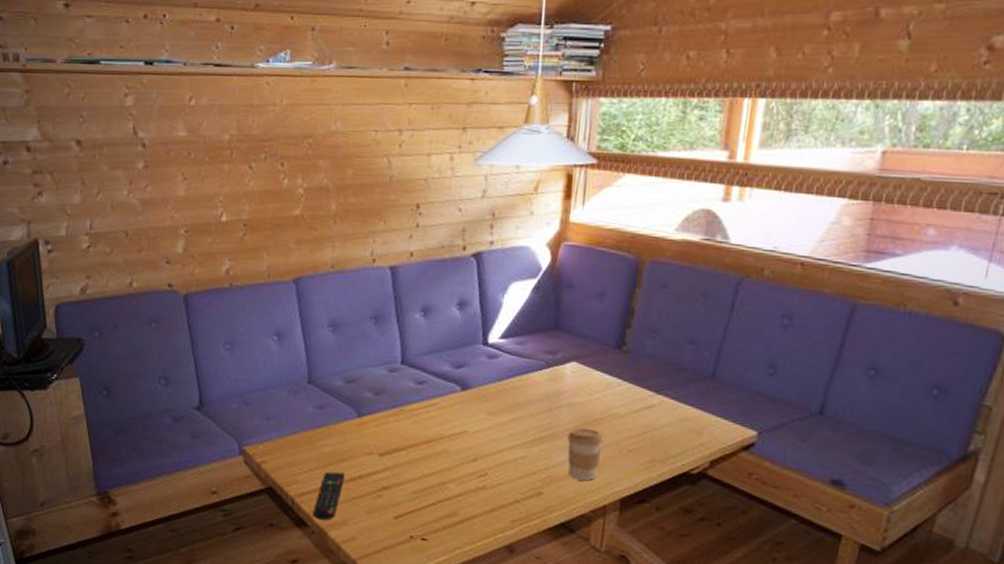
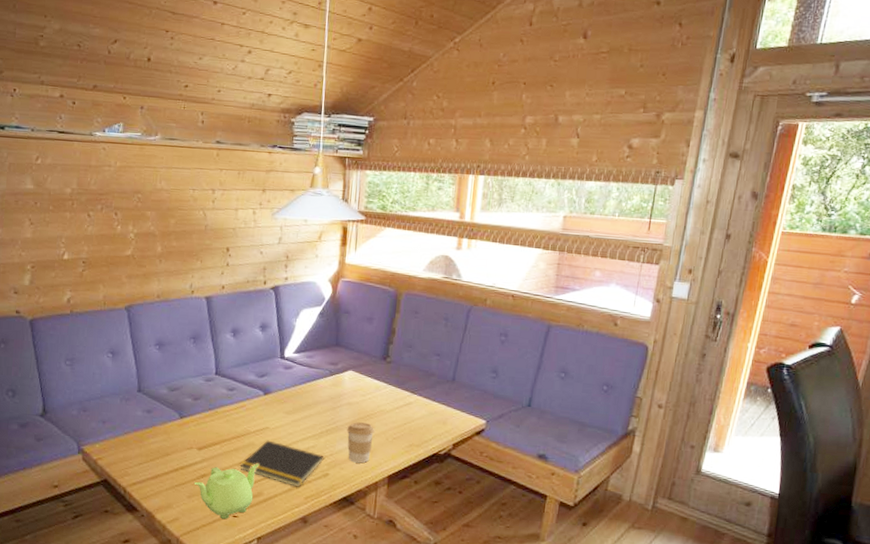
remote control: present [313,471,345,521] -> none [142,464,170,505]
teapot: none [374,475,455,543] -> present [194,463,260,520]
notepad: none [430,447,537,508] -> present [240,440,324,487]

